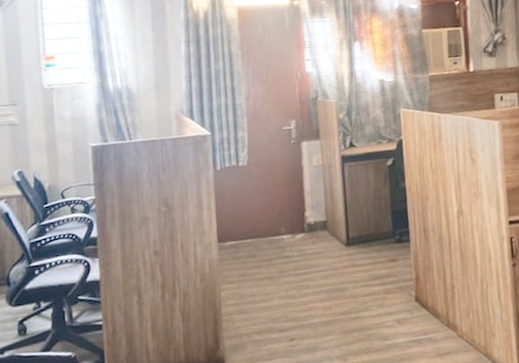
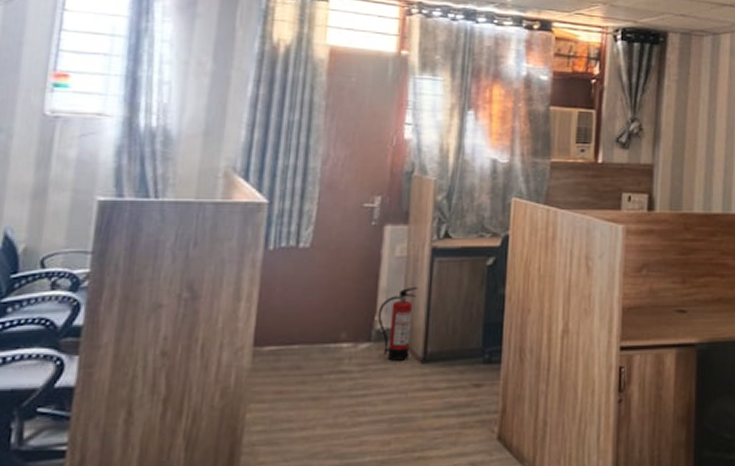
fire extinguisher: none [306,187,336,246] -> present [377,286,418,361]

